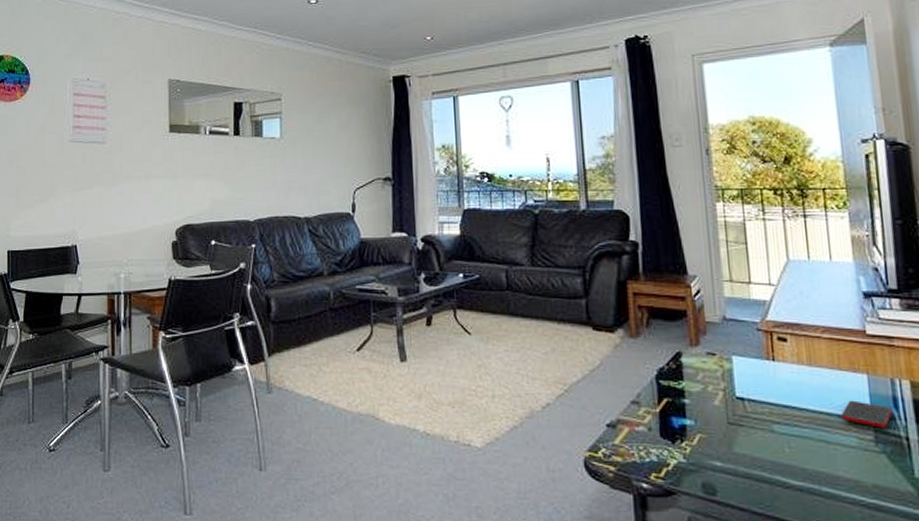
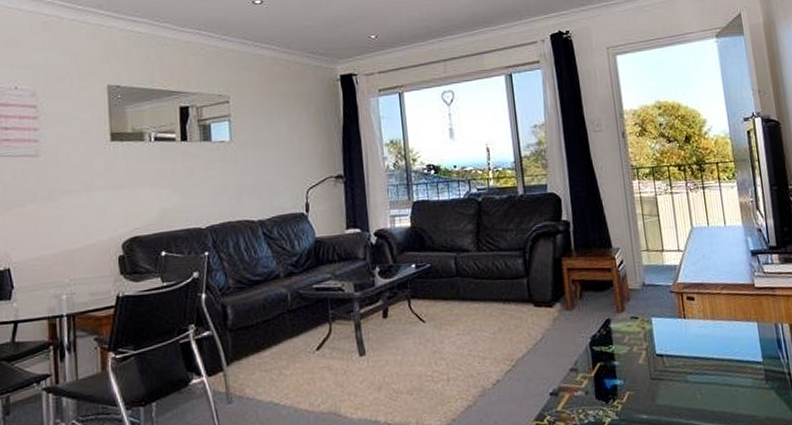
cell phone: present [840,400,892,428] -> none [738,345,777,368]

